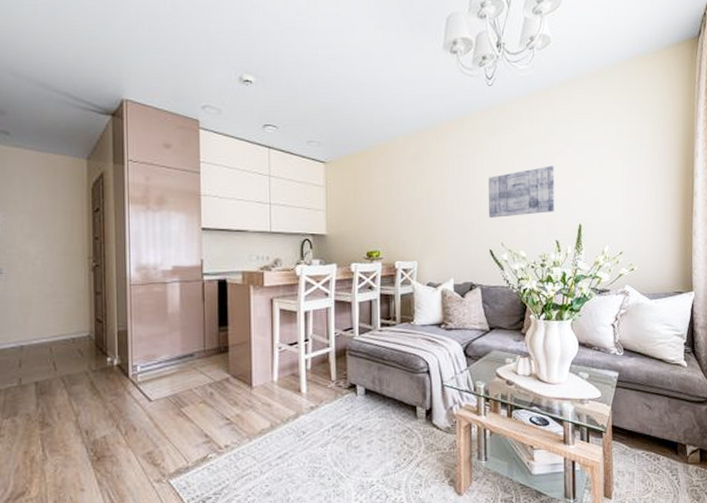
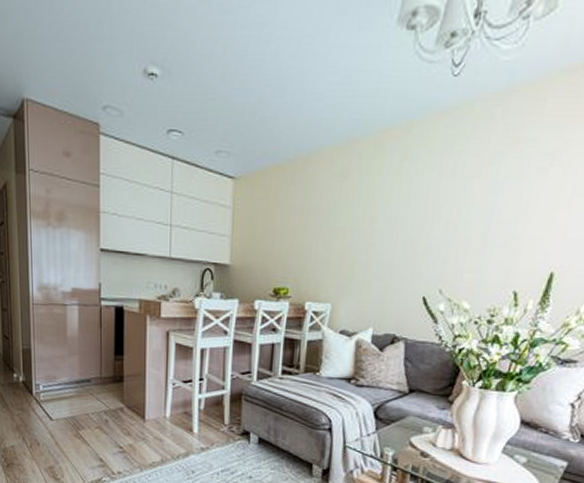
wall art: present [489,166,555,218] -> none [428,191,530,257]

